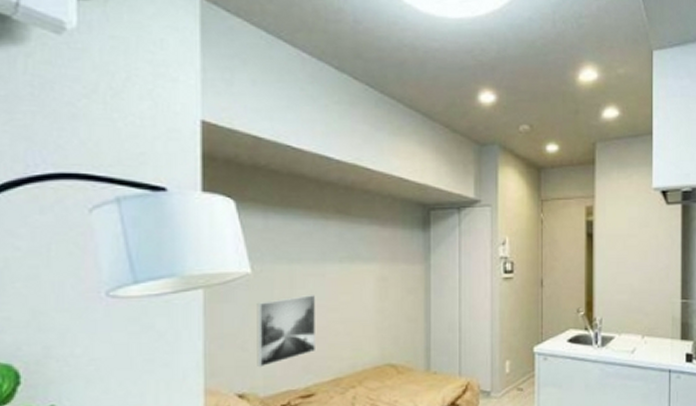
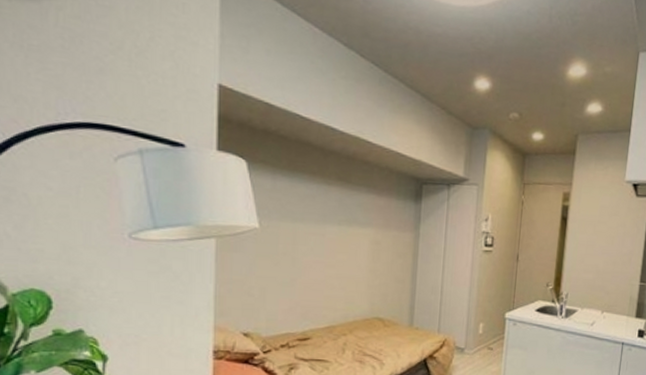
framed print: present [256,294,316,368] -> none [261,250,316,312]

